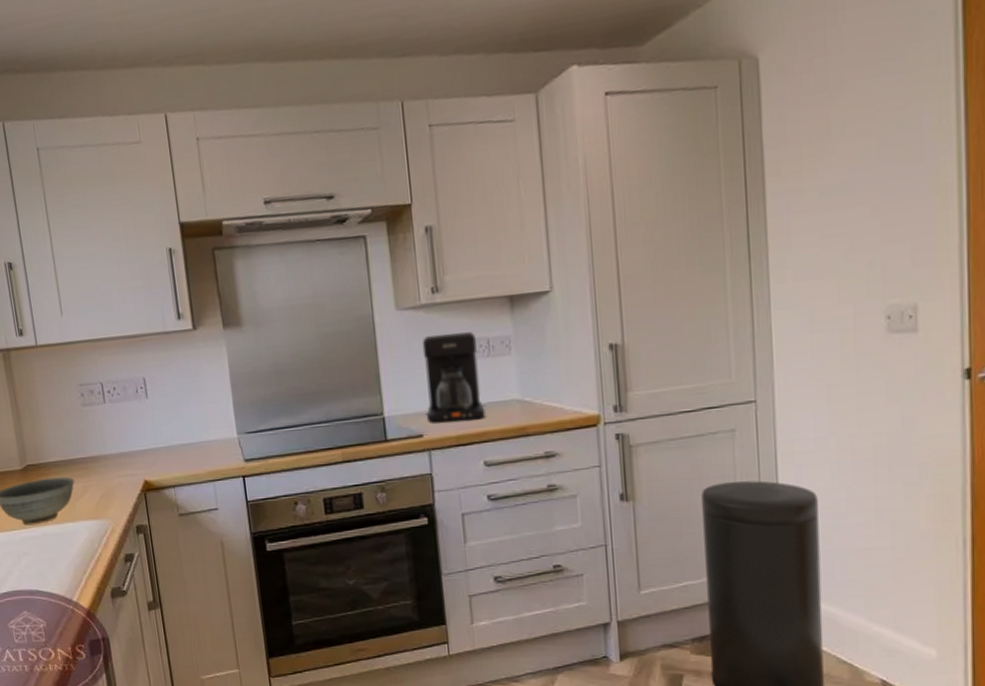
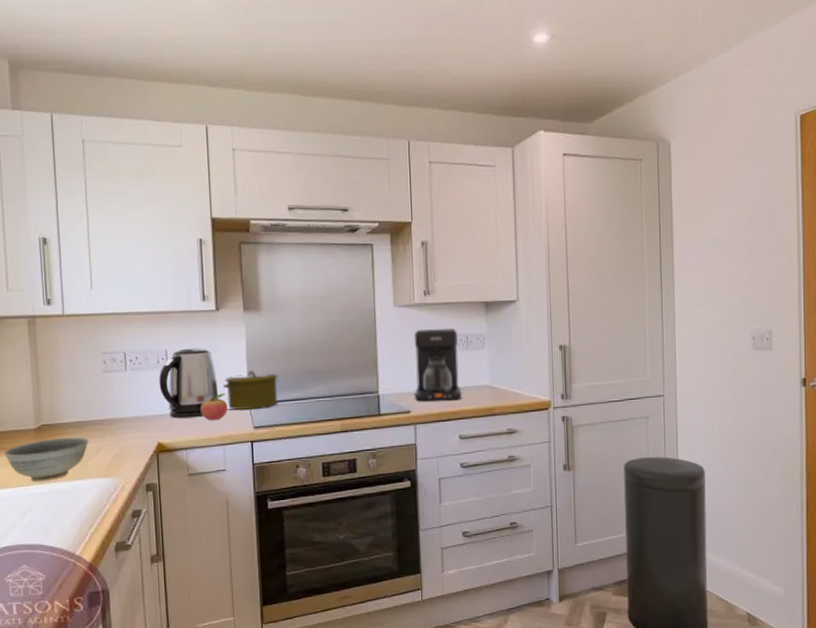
kettle: none [139,373,205,454] -> present [159,348,219,419]
fruit: none [185,423,215,455] -> present [200,393,228,421]
cooking pot: none [207,396,269,442] -> present [222,371,280,411]

